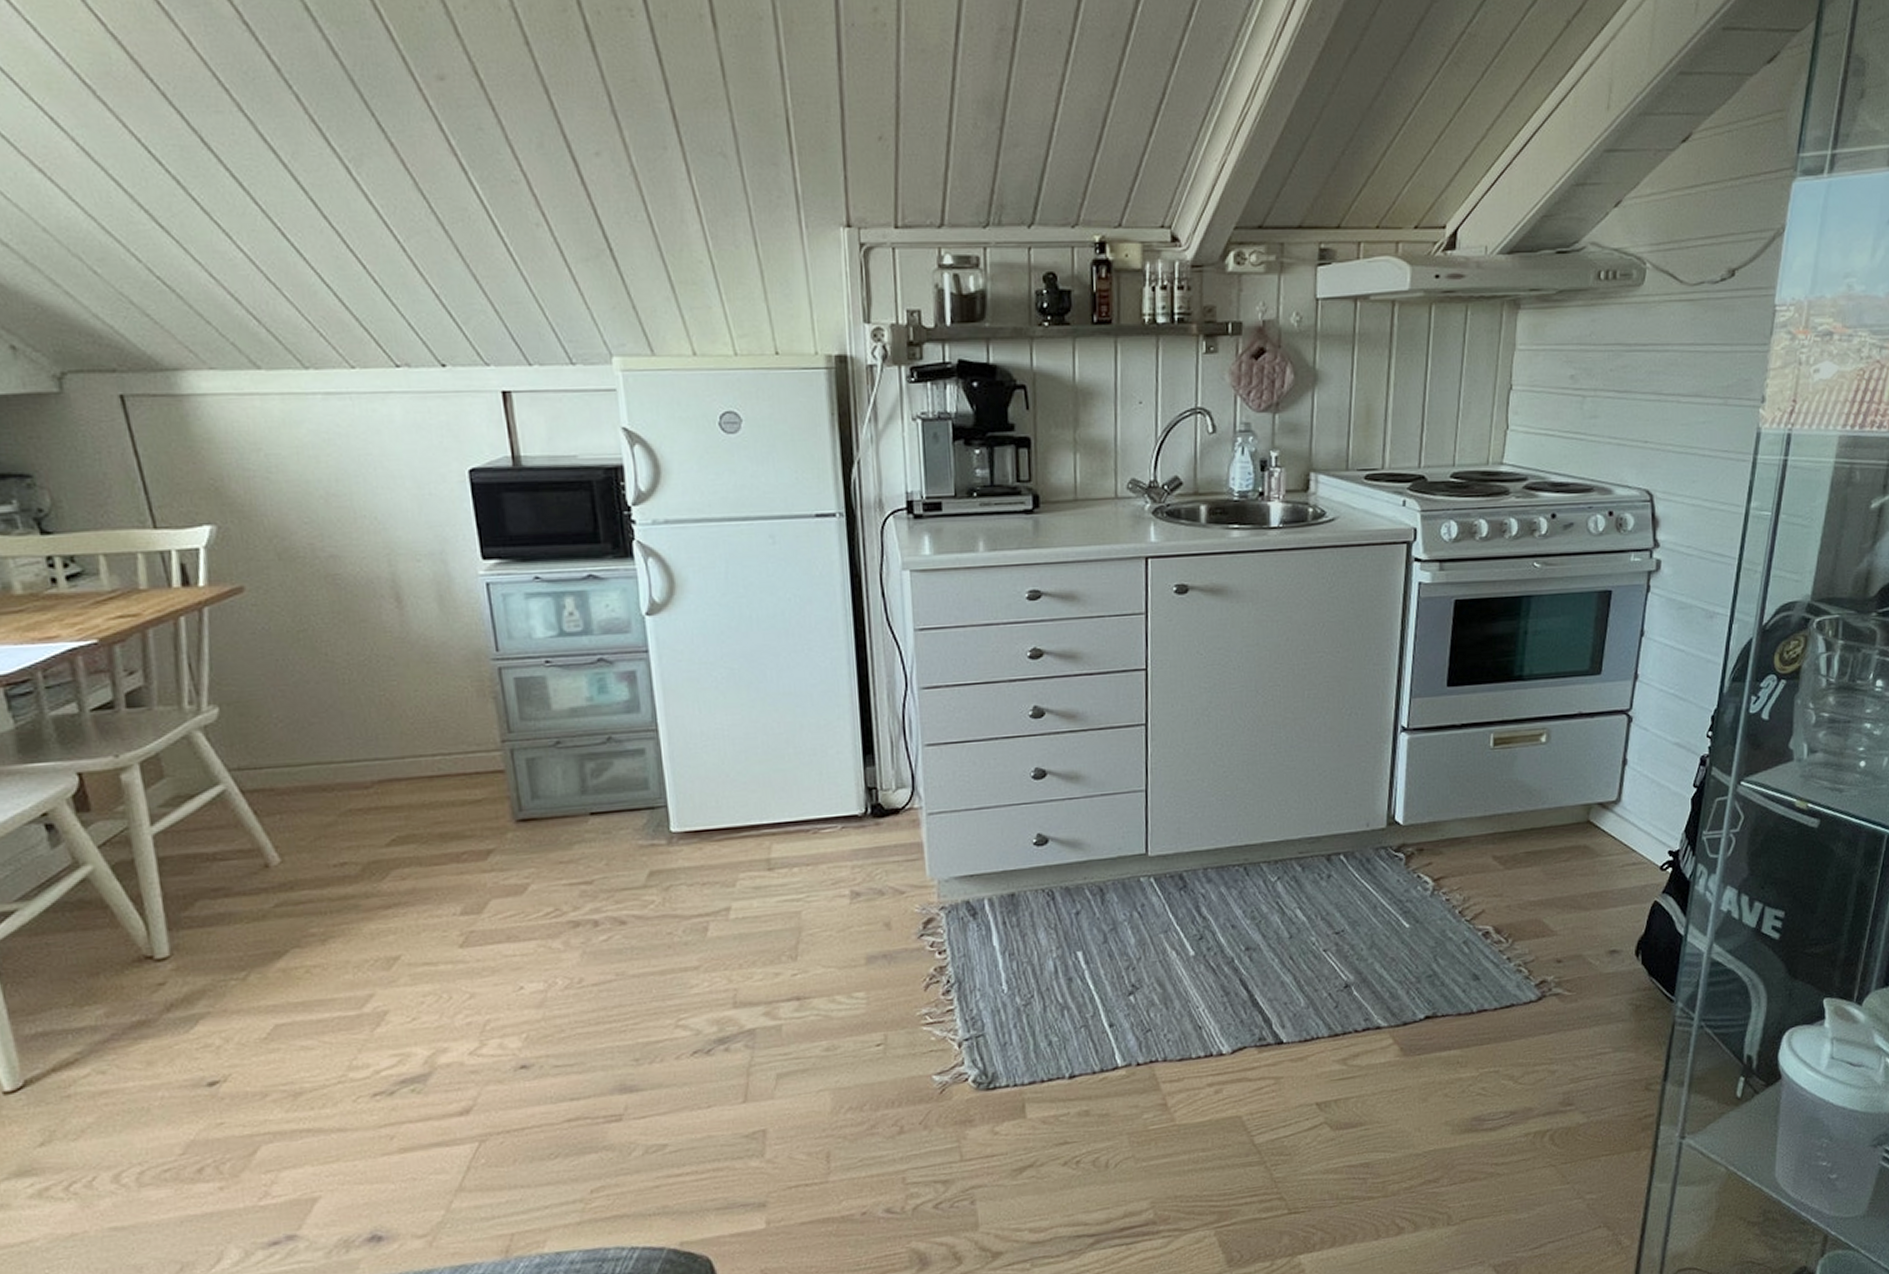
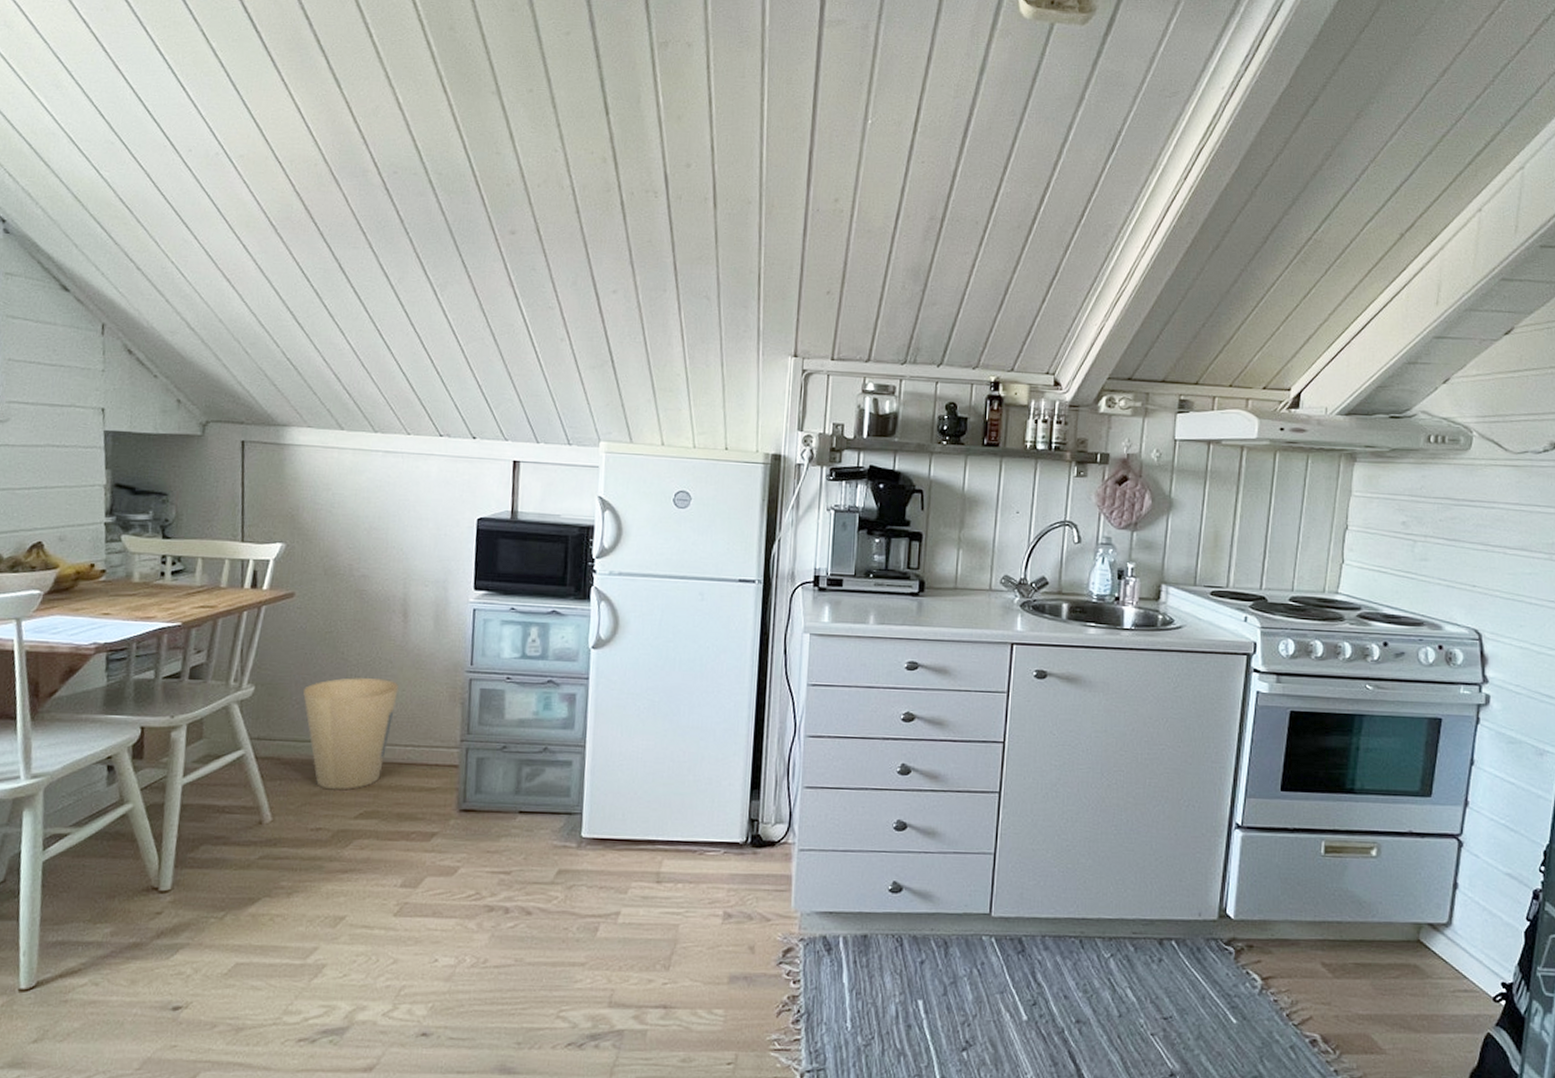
trash can: none [283,680,411,818] -> present [302,677,399,790]

